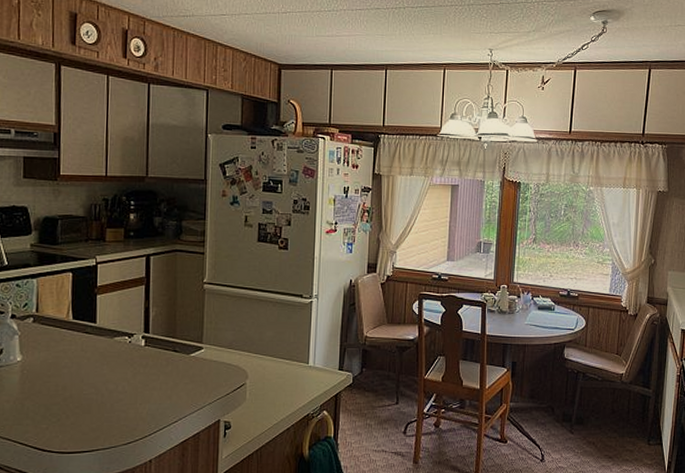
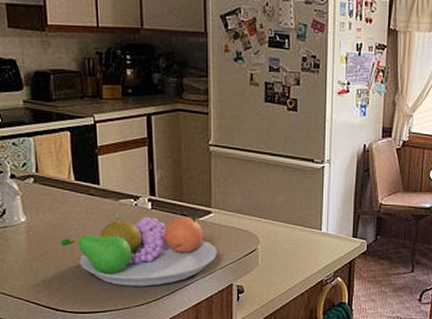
fruit bowl: none [53,349,206,424] -> present [60,211,217,287]

